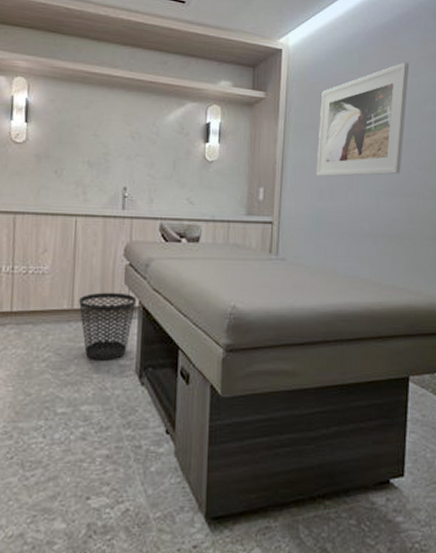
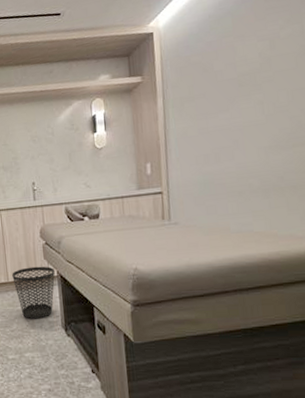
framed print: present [316,62,410,177] -> none [197,10,290,143]

